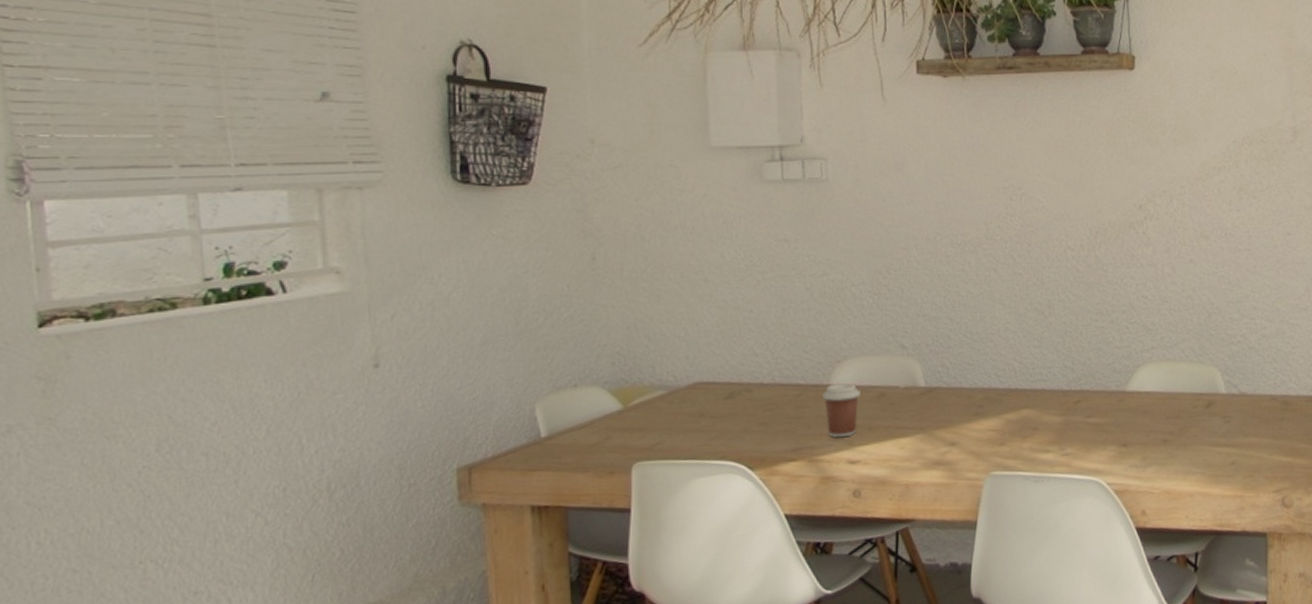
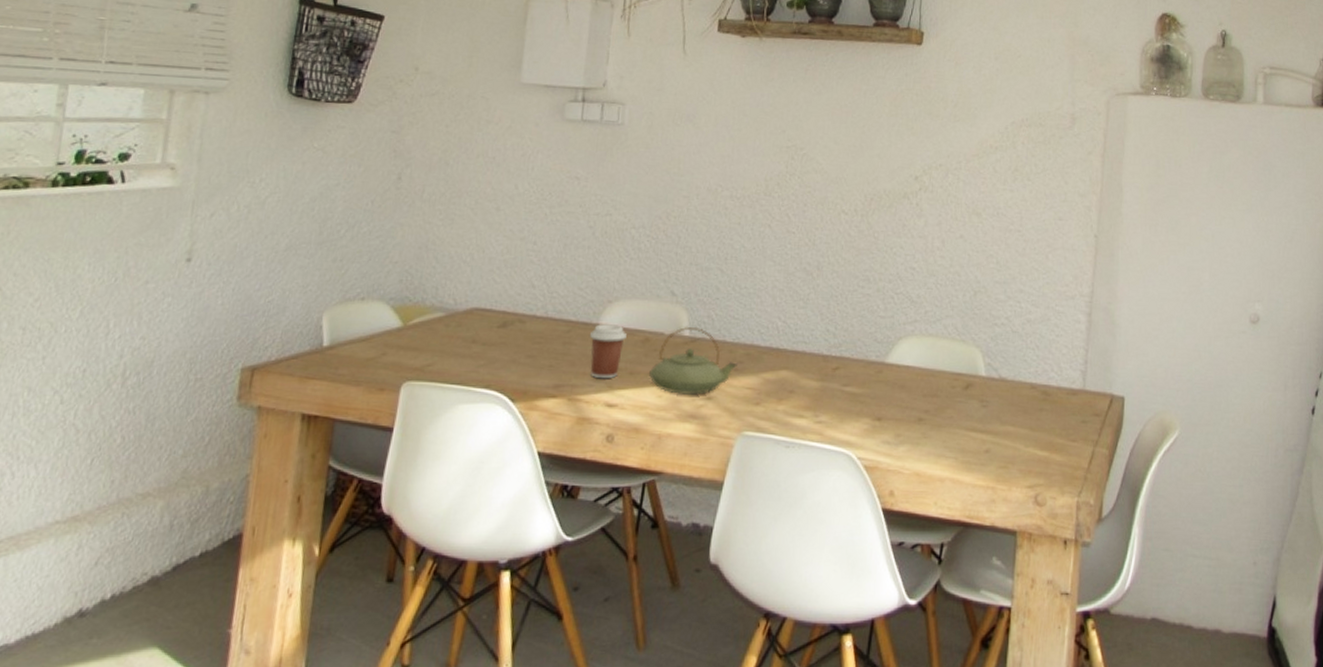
teapot: none [889,376,978,444] -> present [649,326,738,395]

